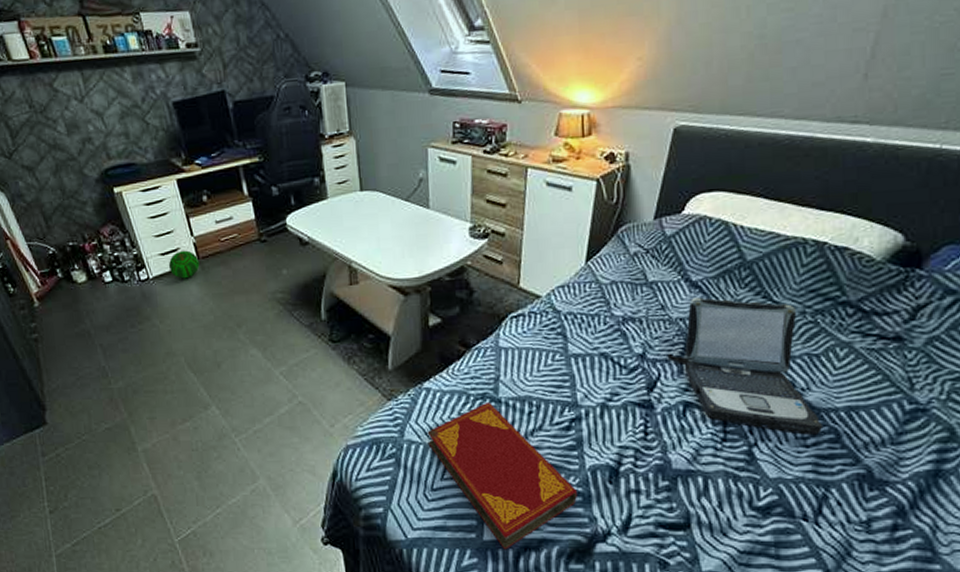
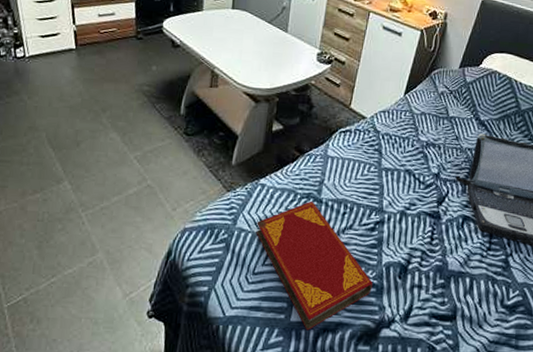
ball: present [169,250,200,279] -> none [47,36,77,62]

